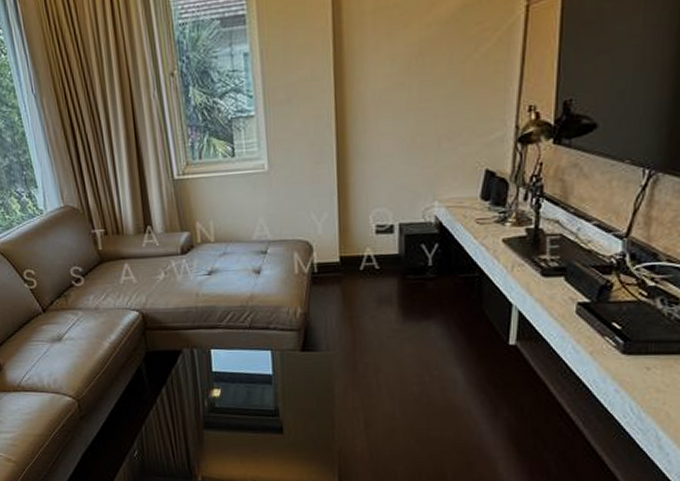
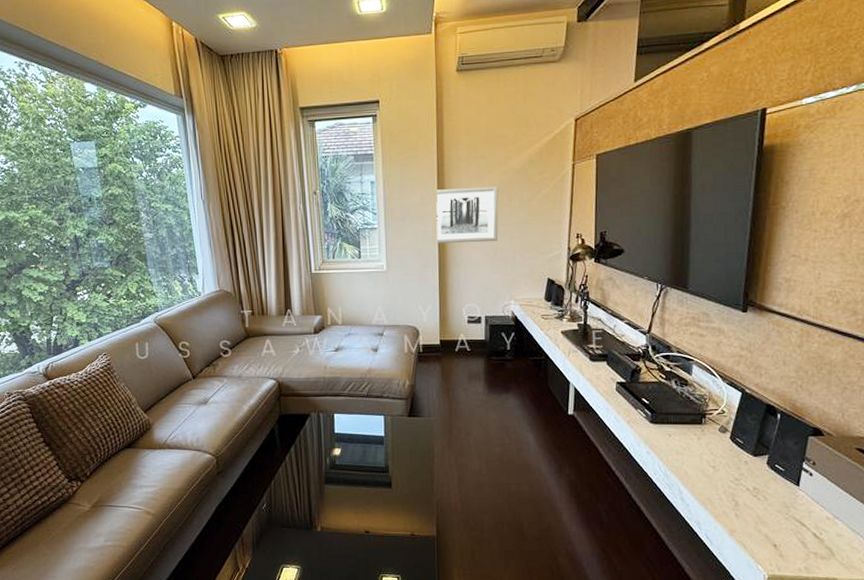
wall art: none [332,46,419,132] -> present [436,186,499,244]

